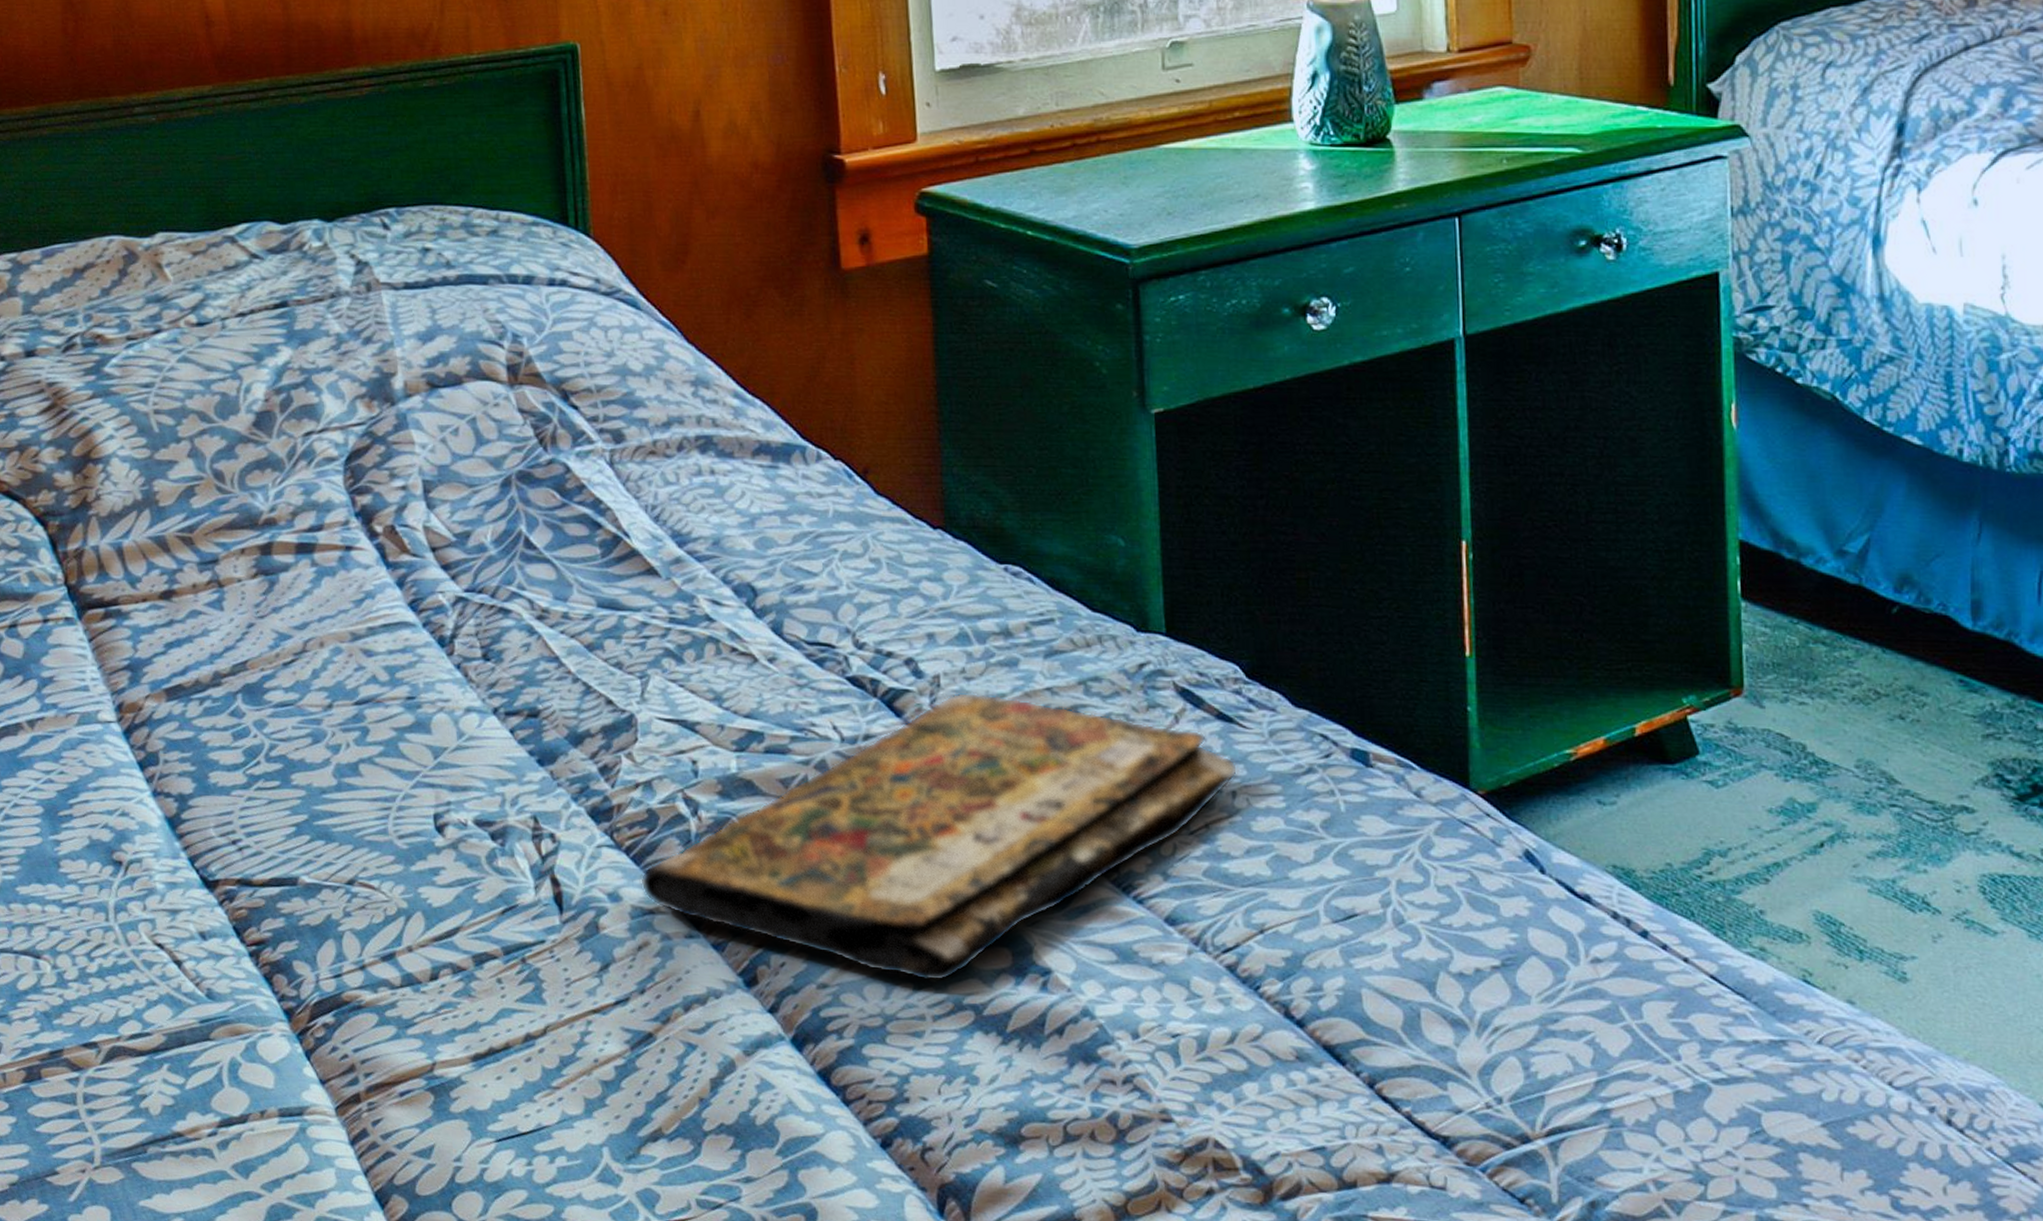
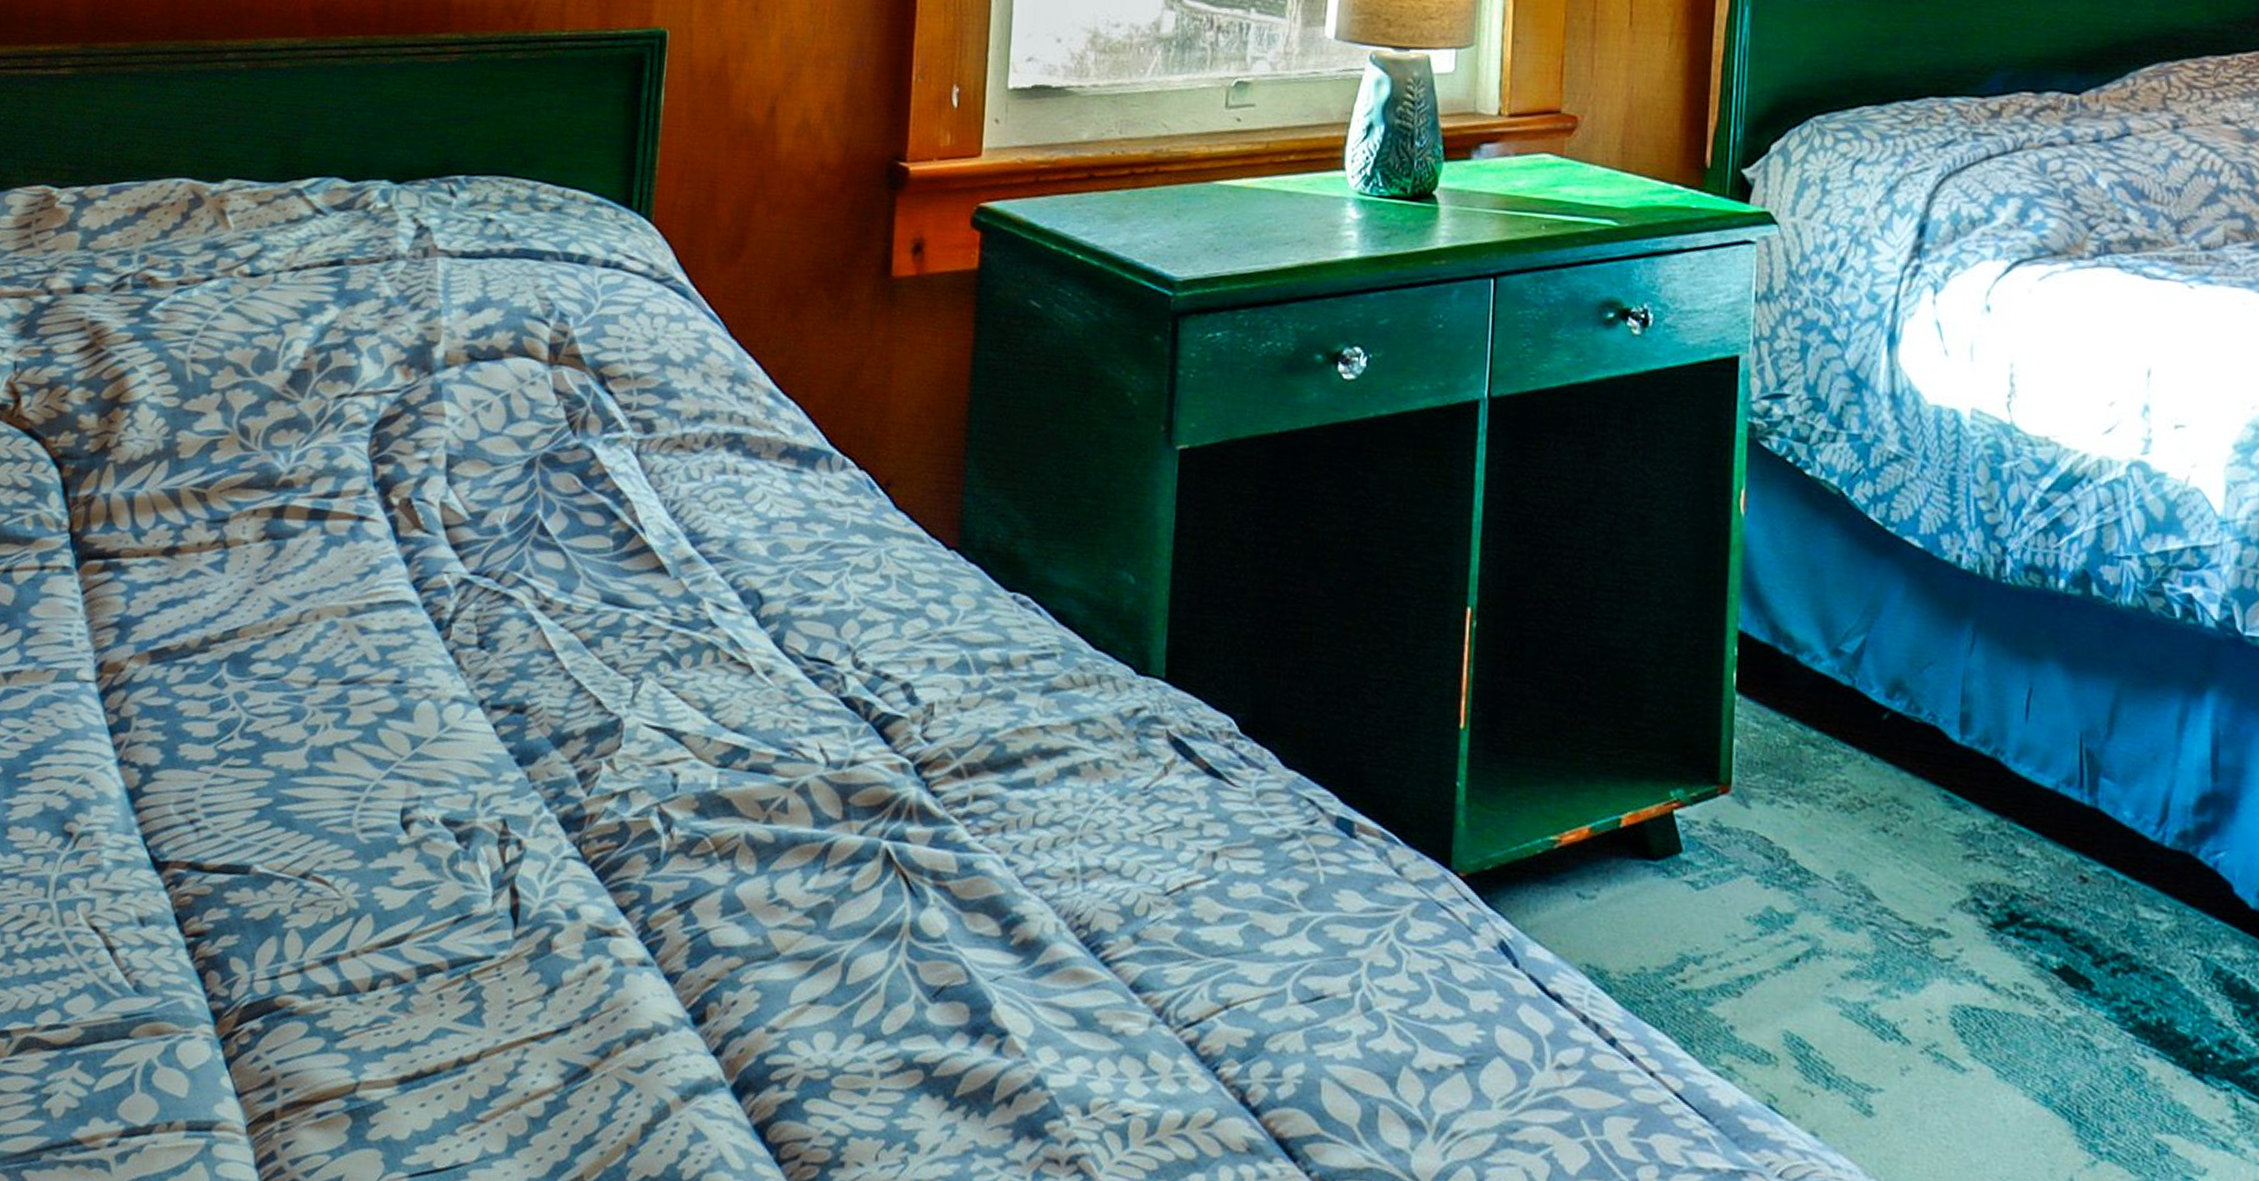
book: present [639,692,1238,982] -> none [600,723,1222,1036]

